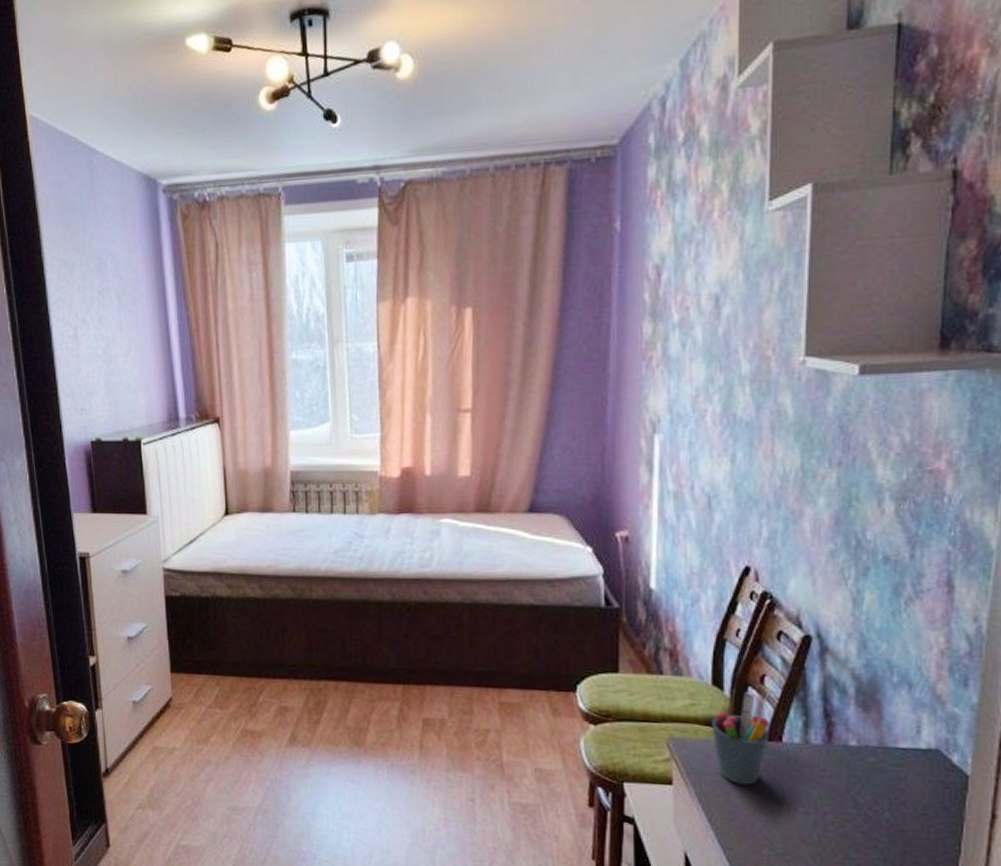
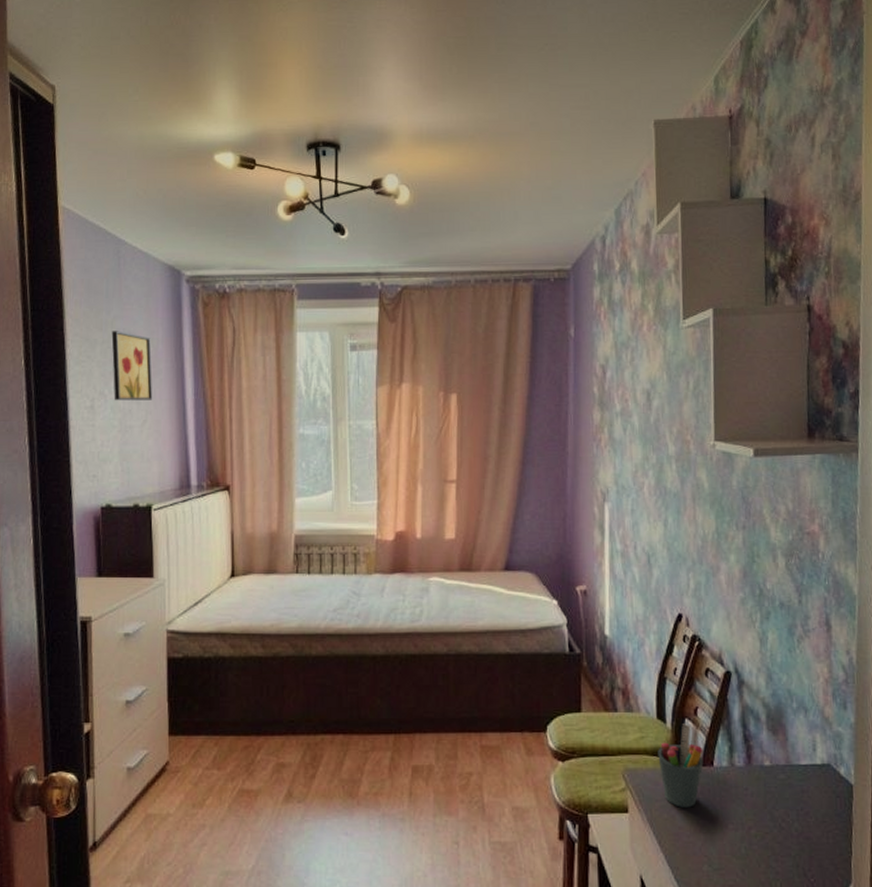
wall art: none [89,252,136,329] -> present [111,331,153,401]

